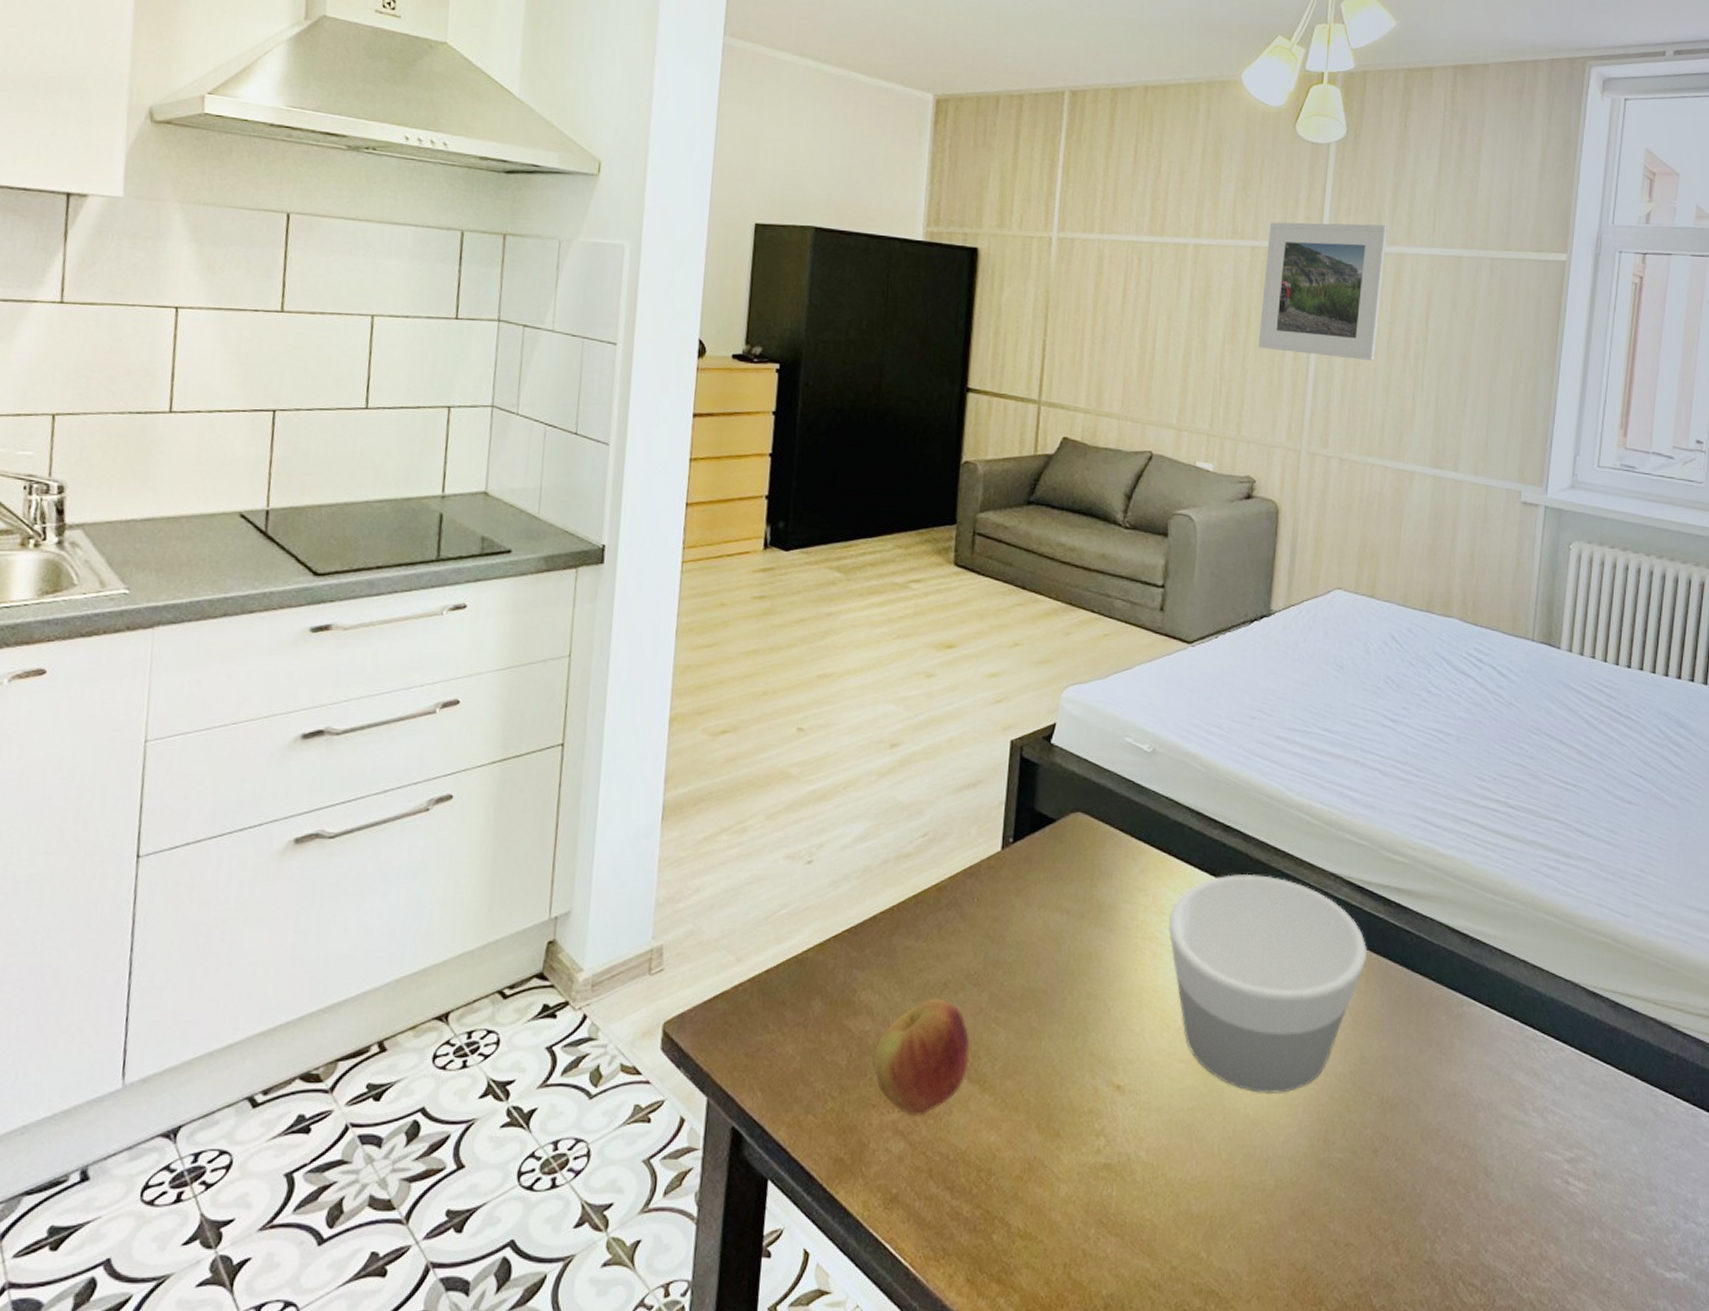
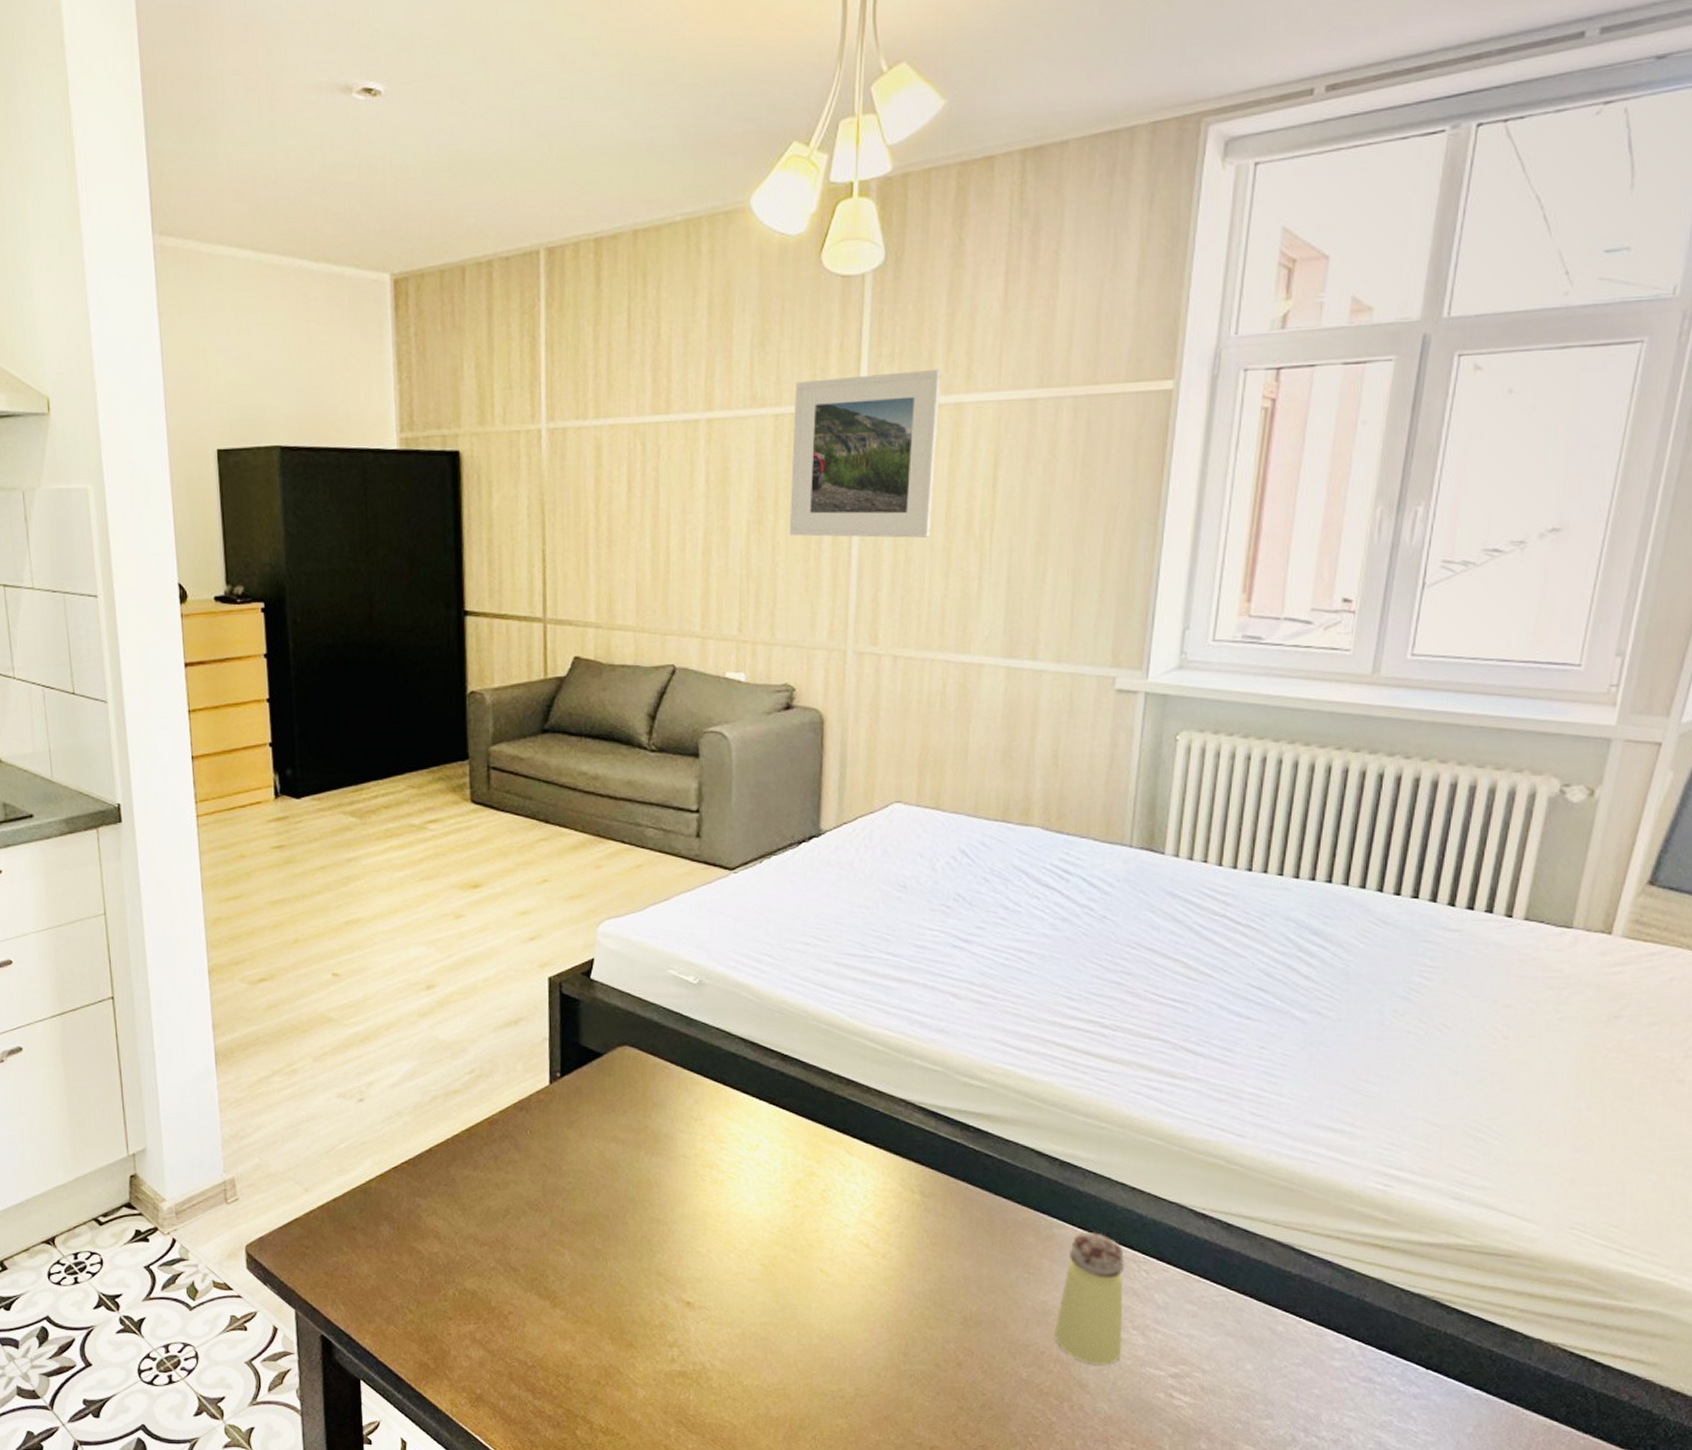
apple: present [873,999,970,1117] -> none [445,1223,538,1328]
bowl: present [1169,873,1368,1095] -> none [729,1101,945,1311]
saltshaker: none [1463,1009,1526,1151] -> present [1054,1231,1124,1366]

